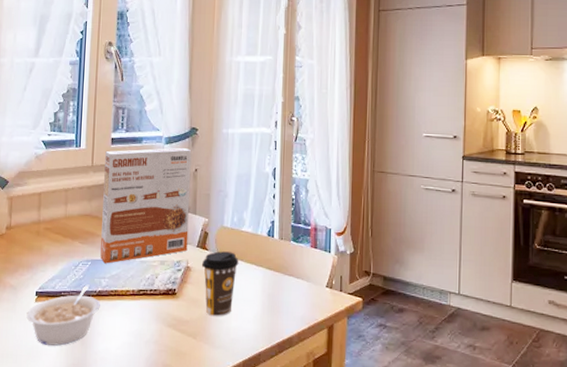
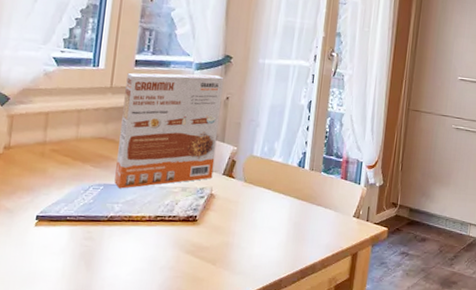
legume: present [26,284,100,346] -> none [23,209,112,272]
coffee cup: present [202,251,239,317] -> none [227,179,267,244]

